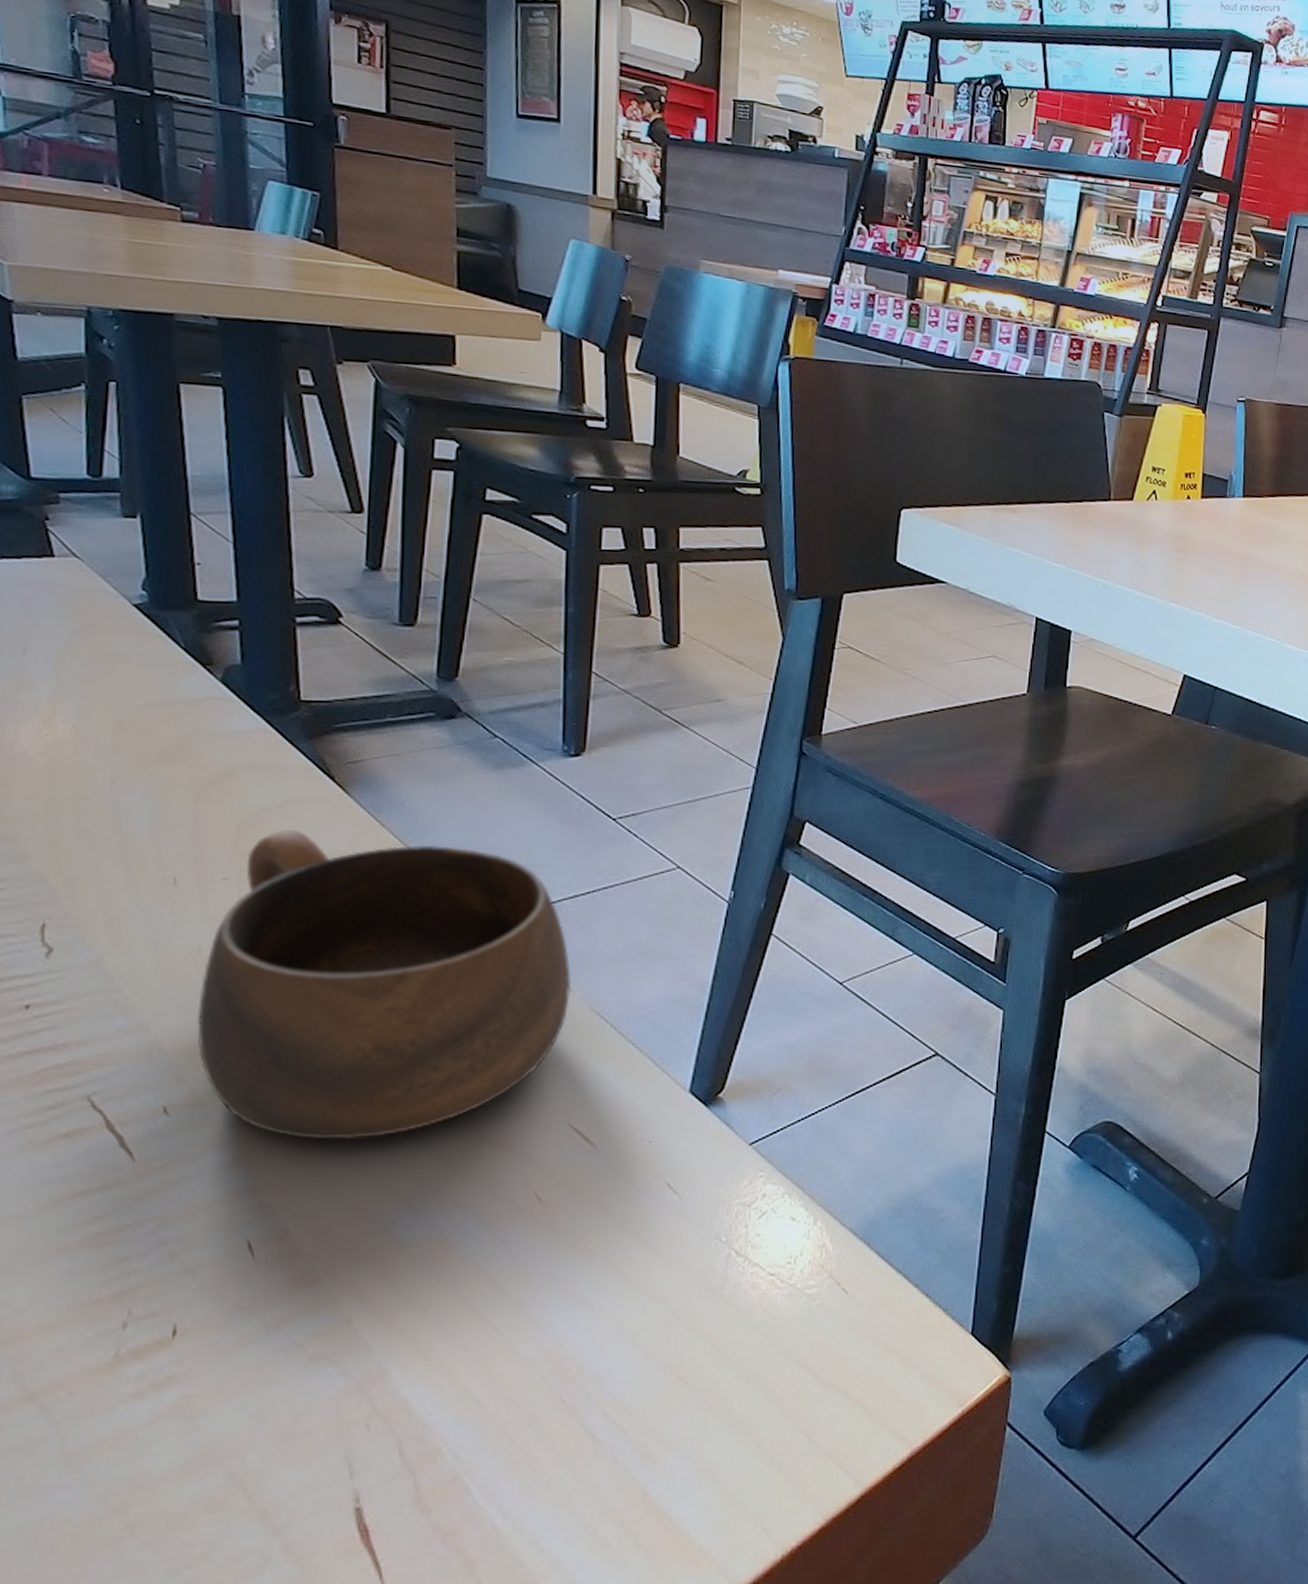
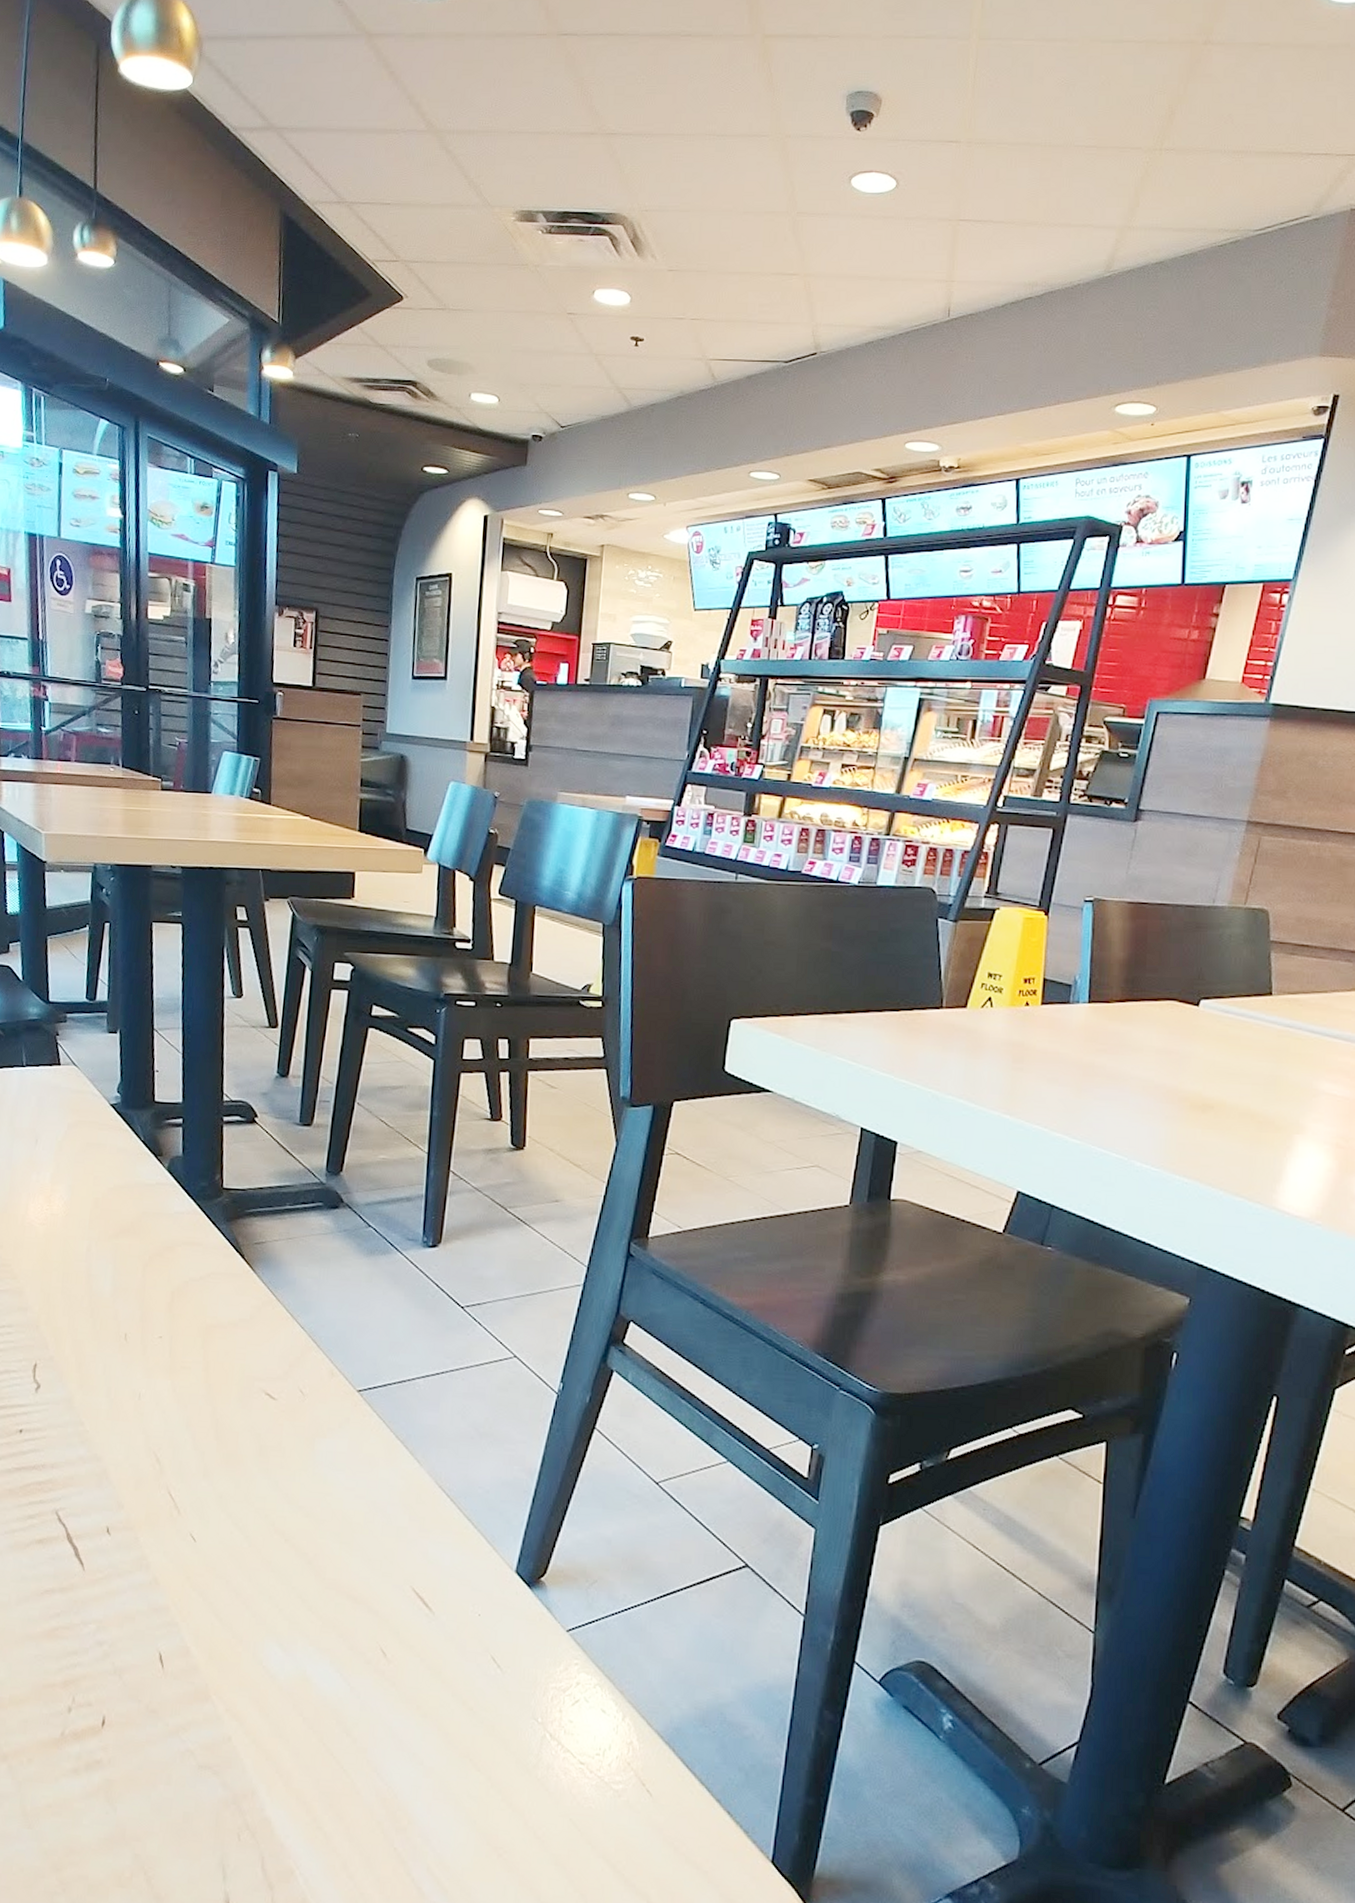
cup: present [196,829,572,1140] -> none [133,1298,421,1577]

